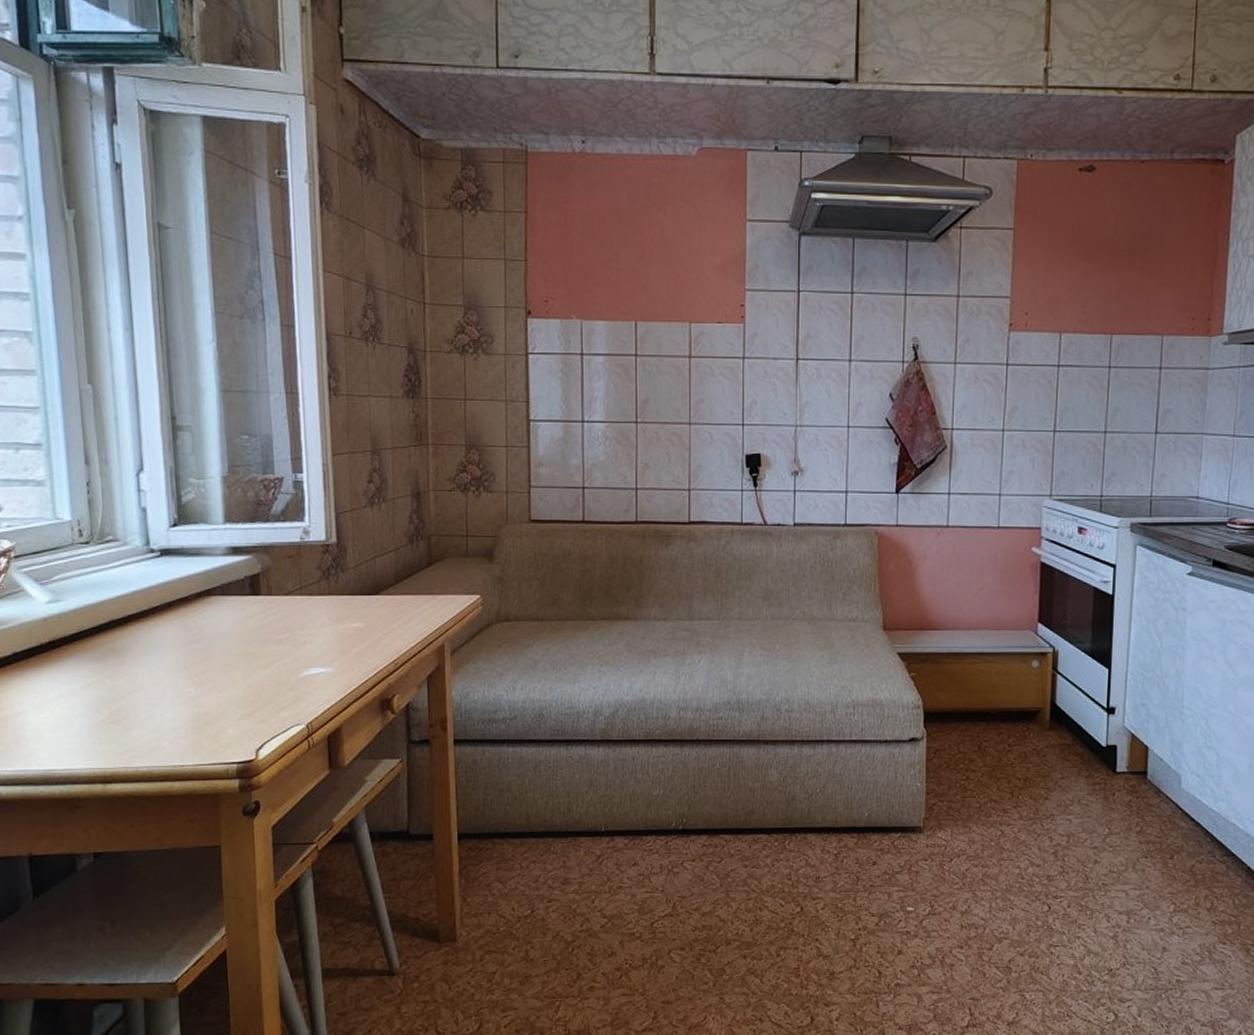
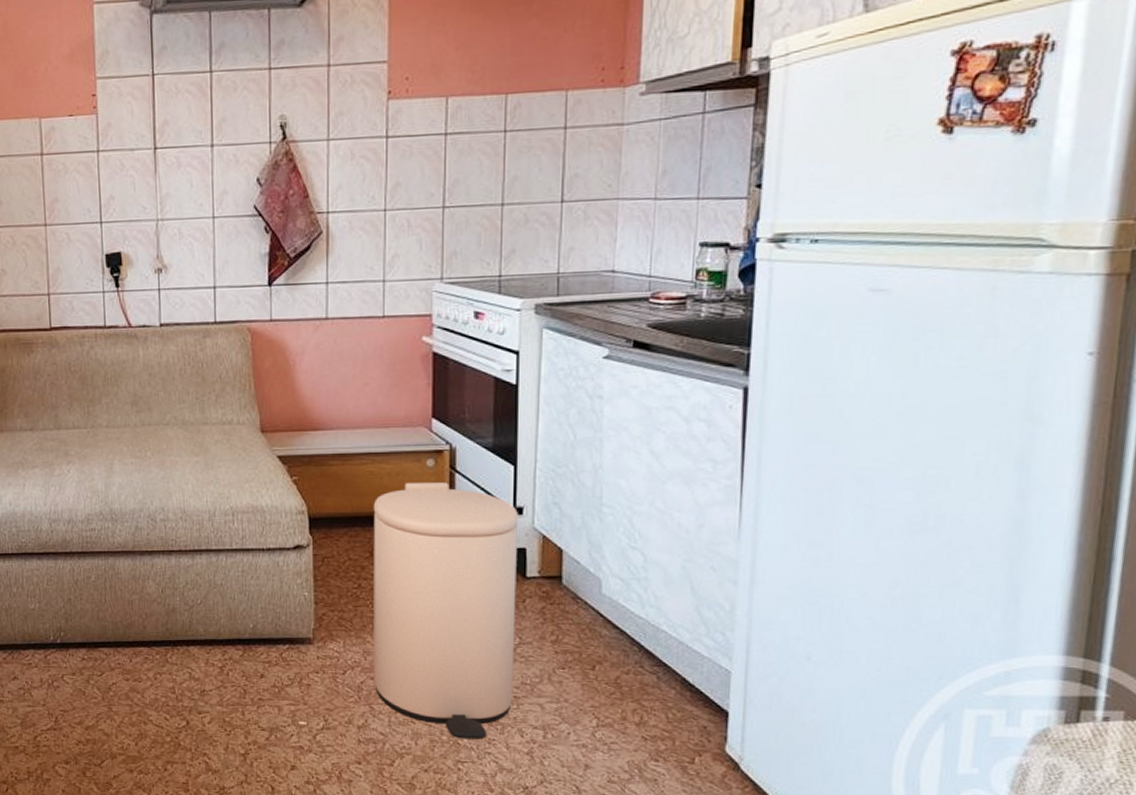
pedal bin: none [976,681,1112,924] -> present [373,482,519,739]

